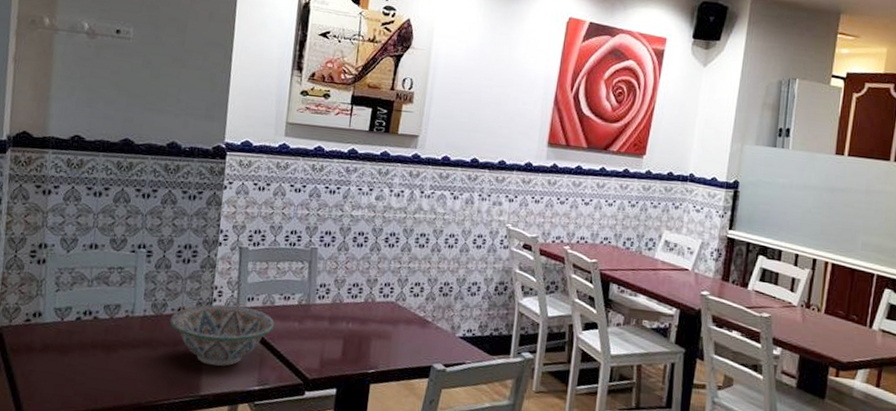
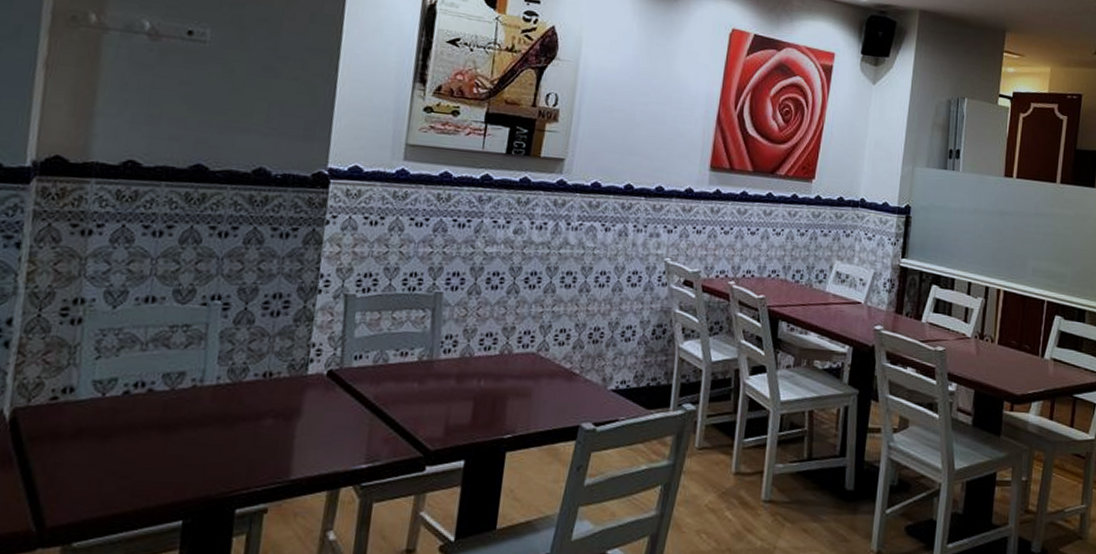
decorative bowl: present [169,304,275,366] -> none [251,365,389,443]

